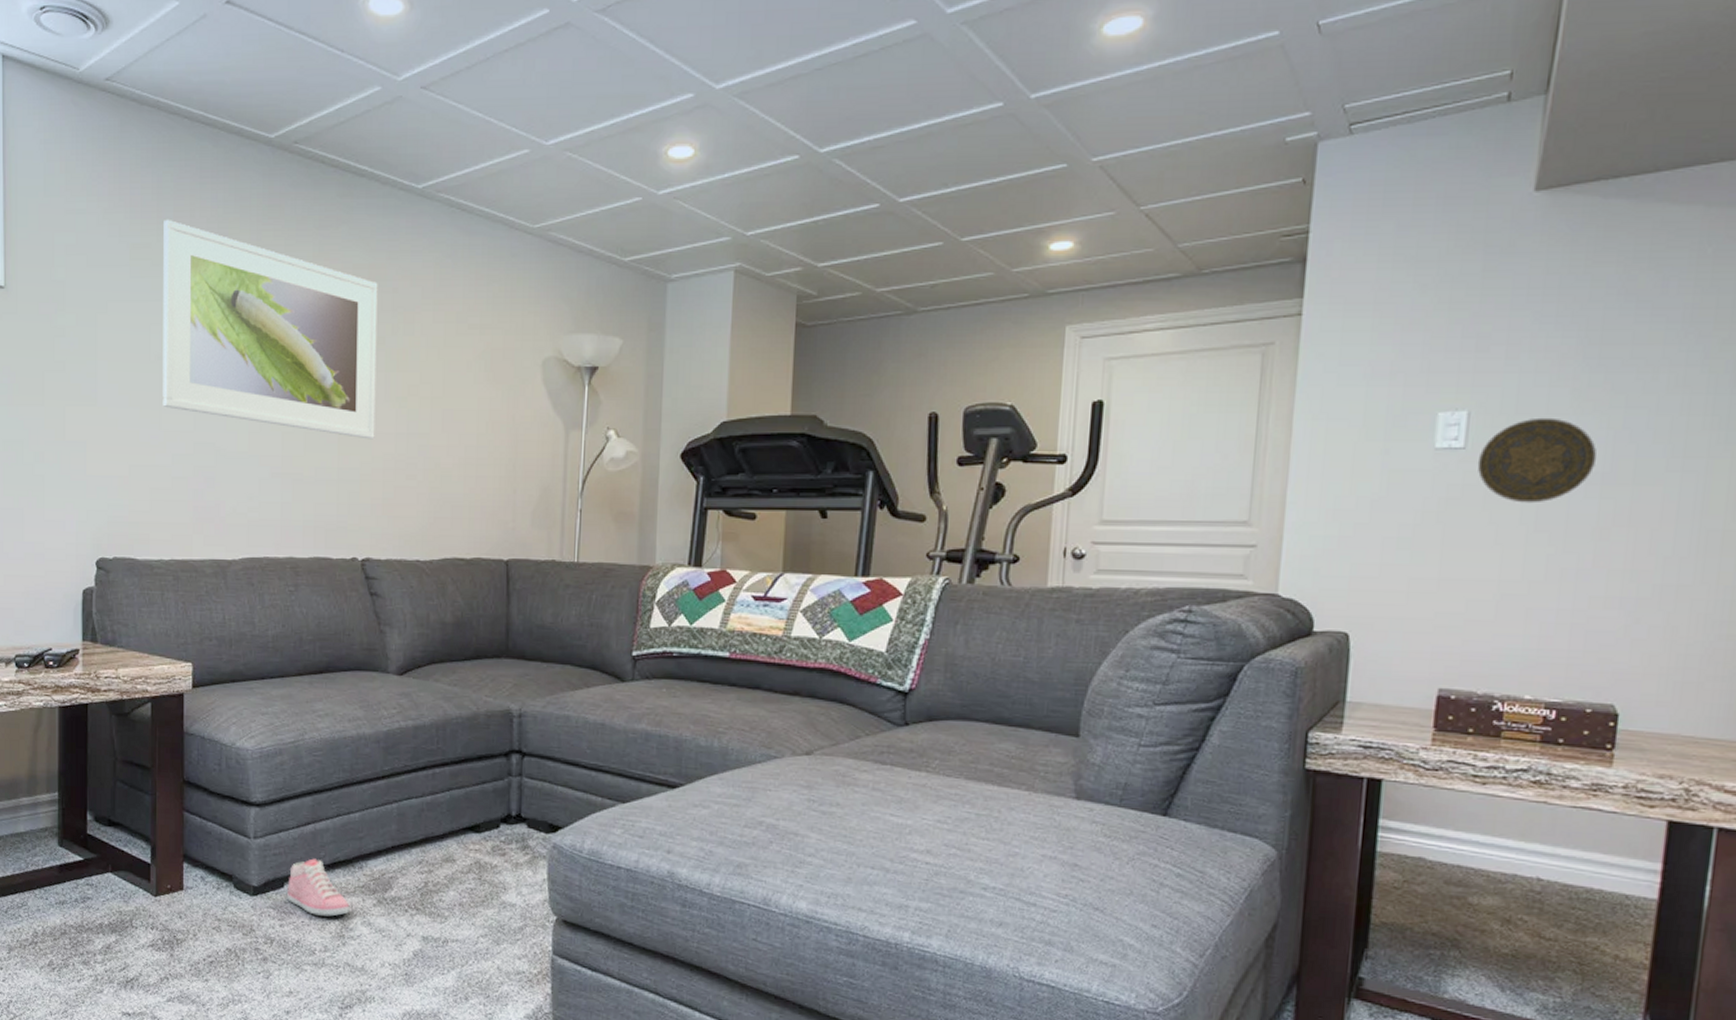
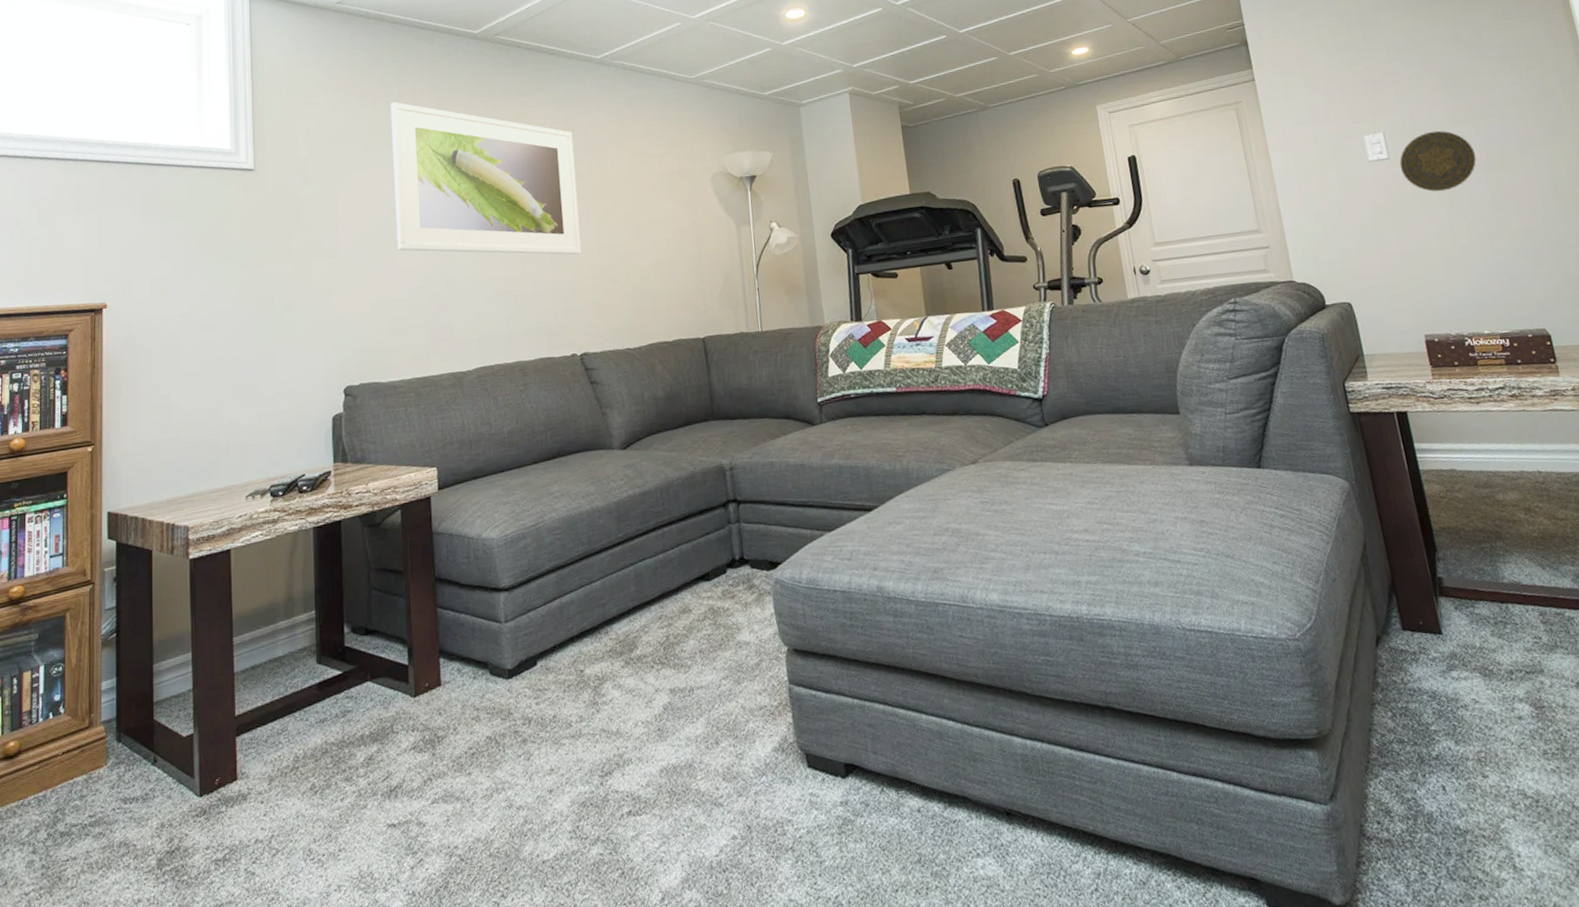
sneaker: present [287,858,350,917] -> none [540,631,601,687]

